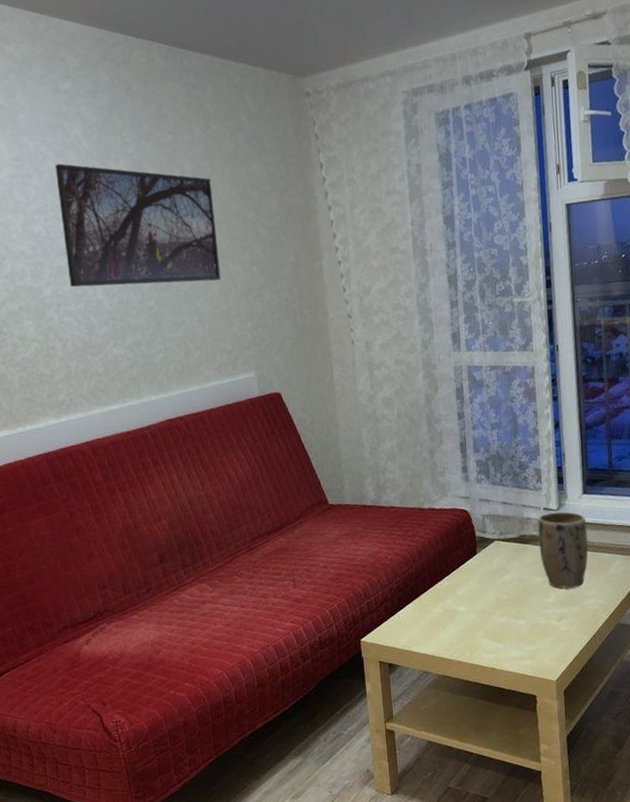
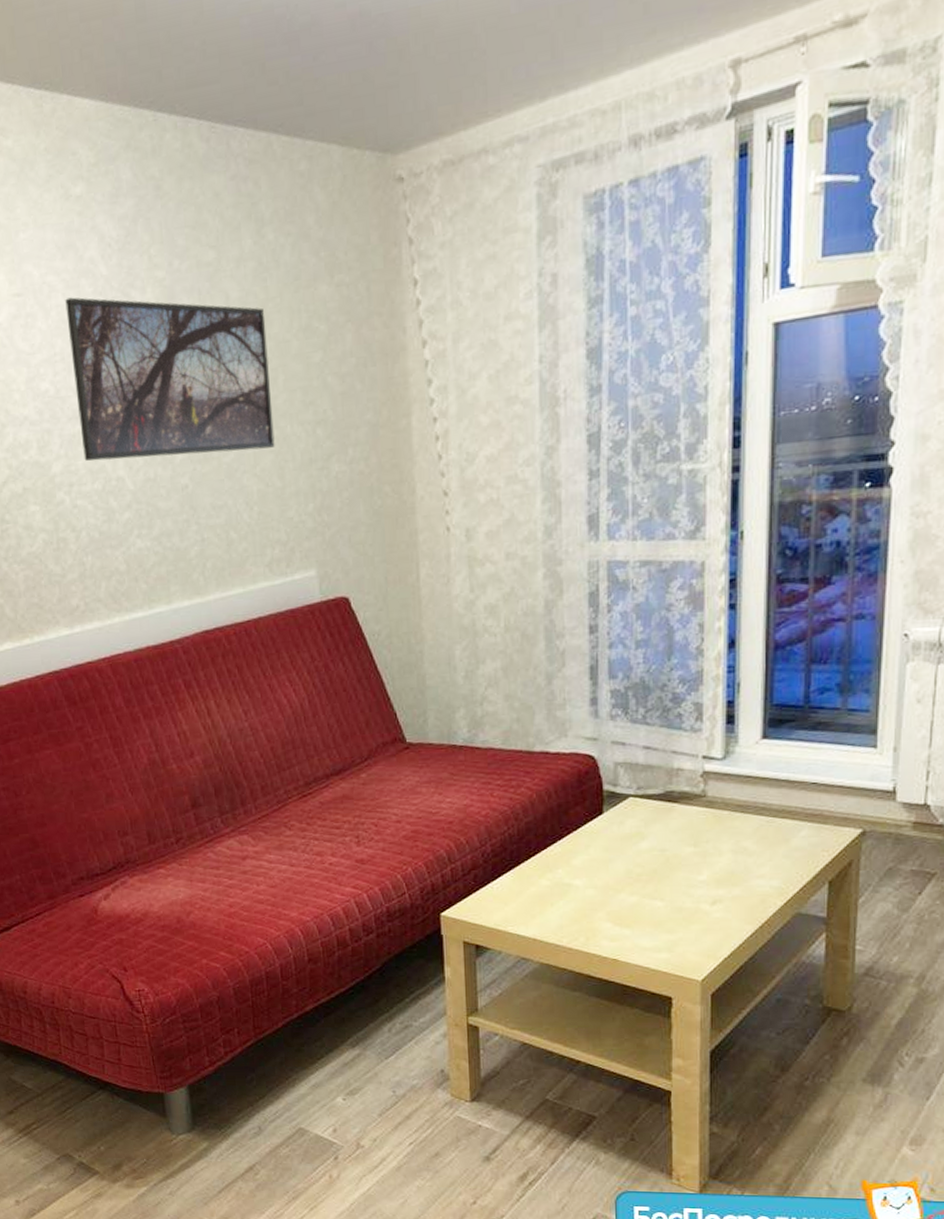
plant pot: present [538,511,589,589] -> none [691,761,764,863]

